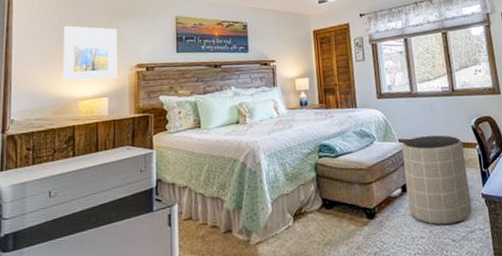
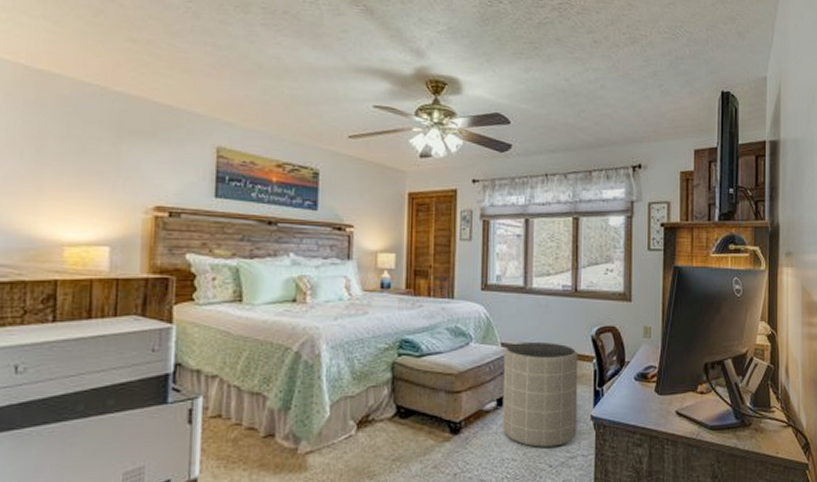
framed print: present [63,26,118,81] -> none [41,137,128,222]

